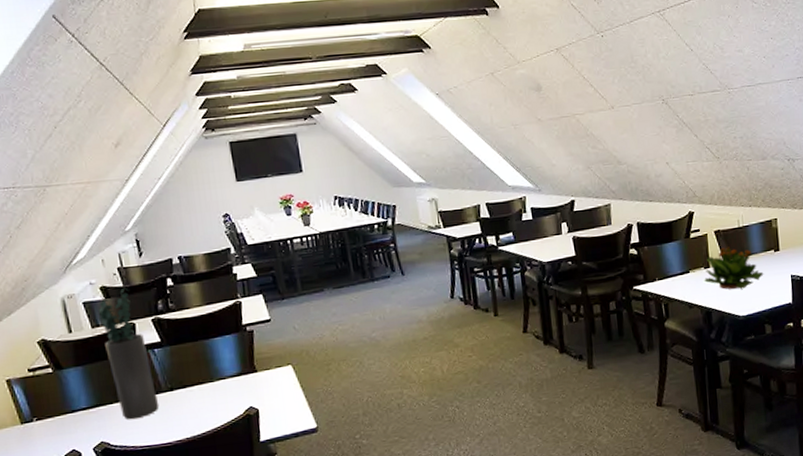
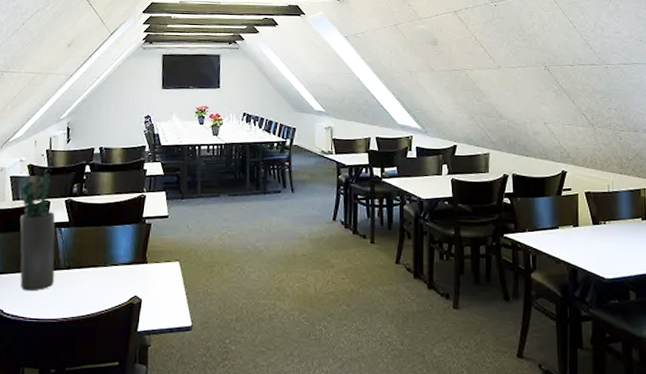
potted flower: present [704,247,764,289] -> none [572,209,631,252]

